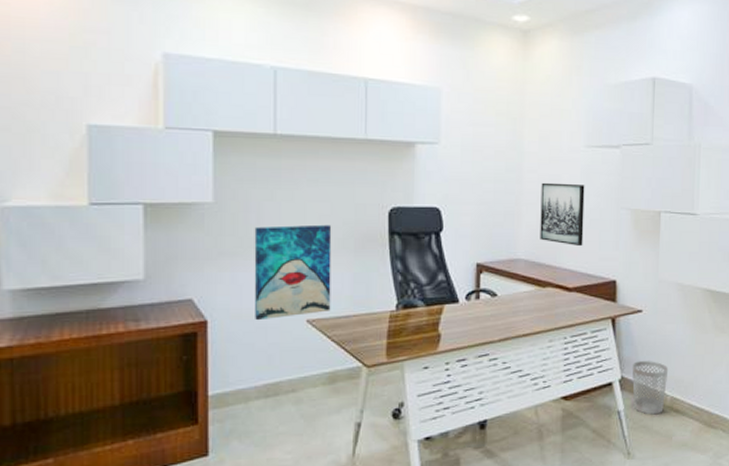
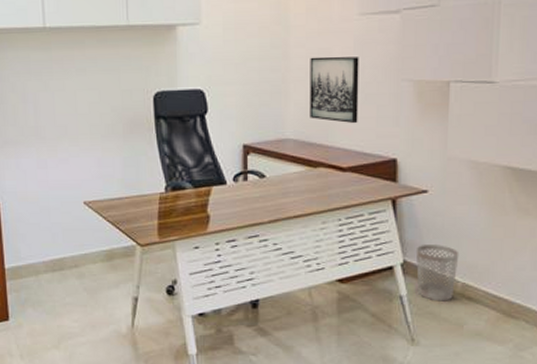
wall art: present [254,224,332,321] -> none [32,111,105,203]

